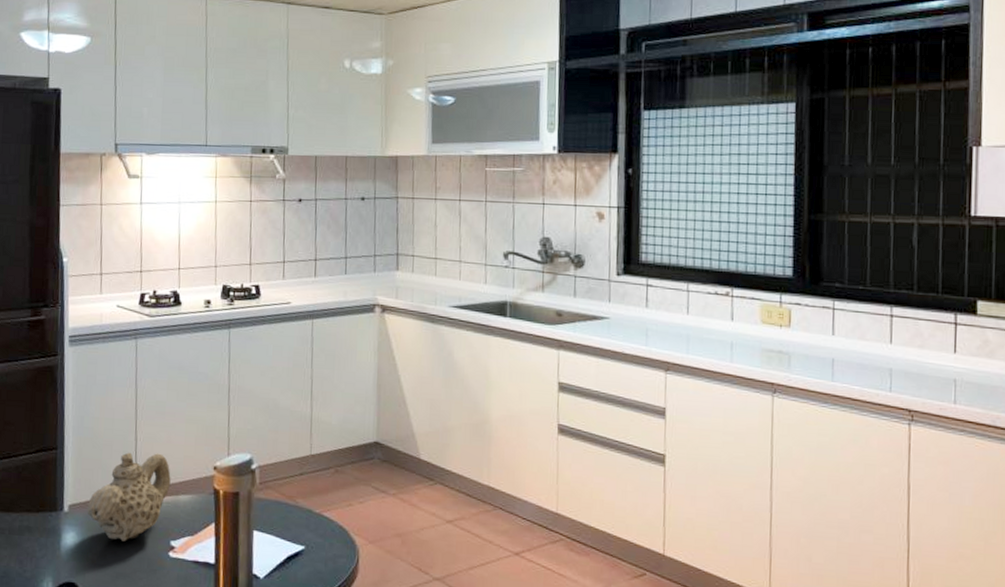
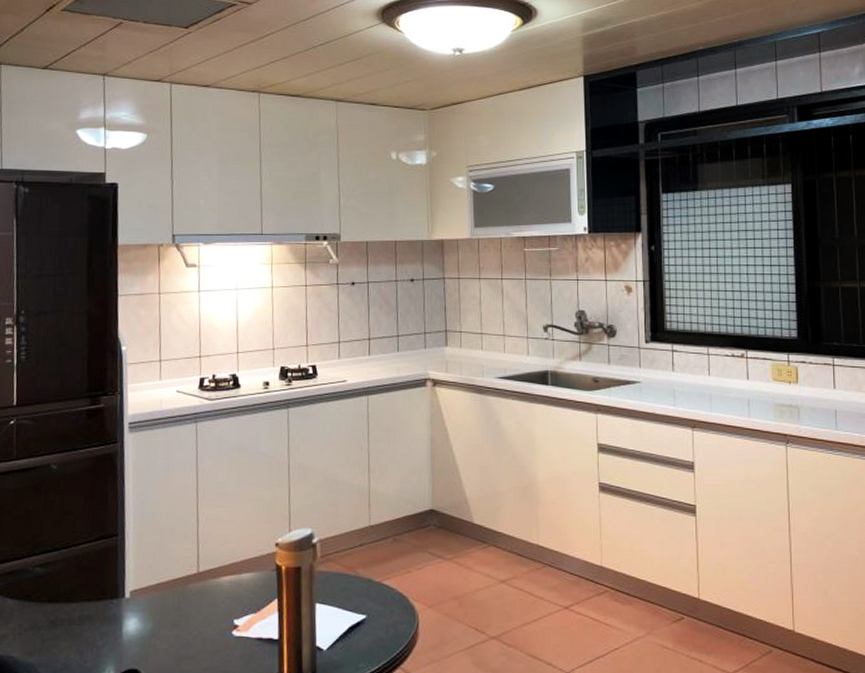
teapot: present [88,452,171,541] -> none [150,533,233,624]

